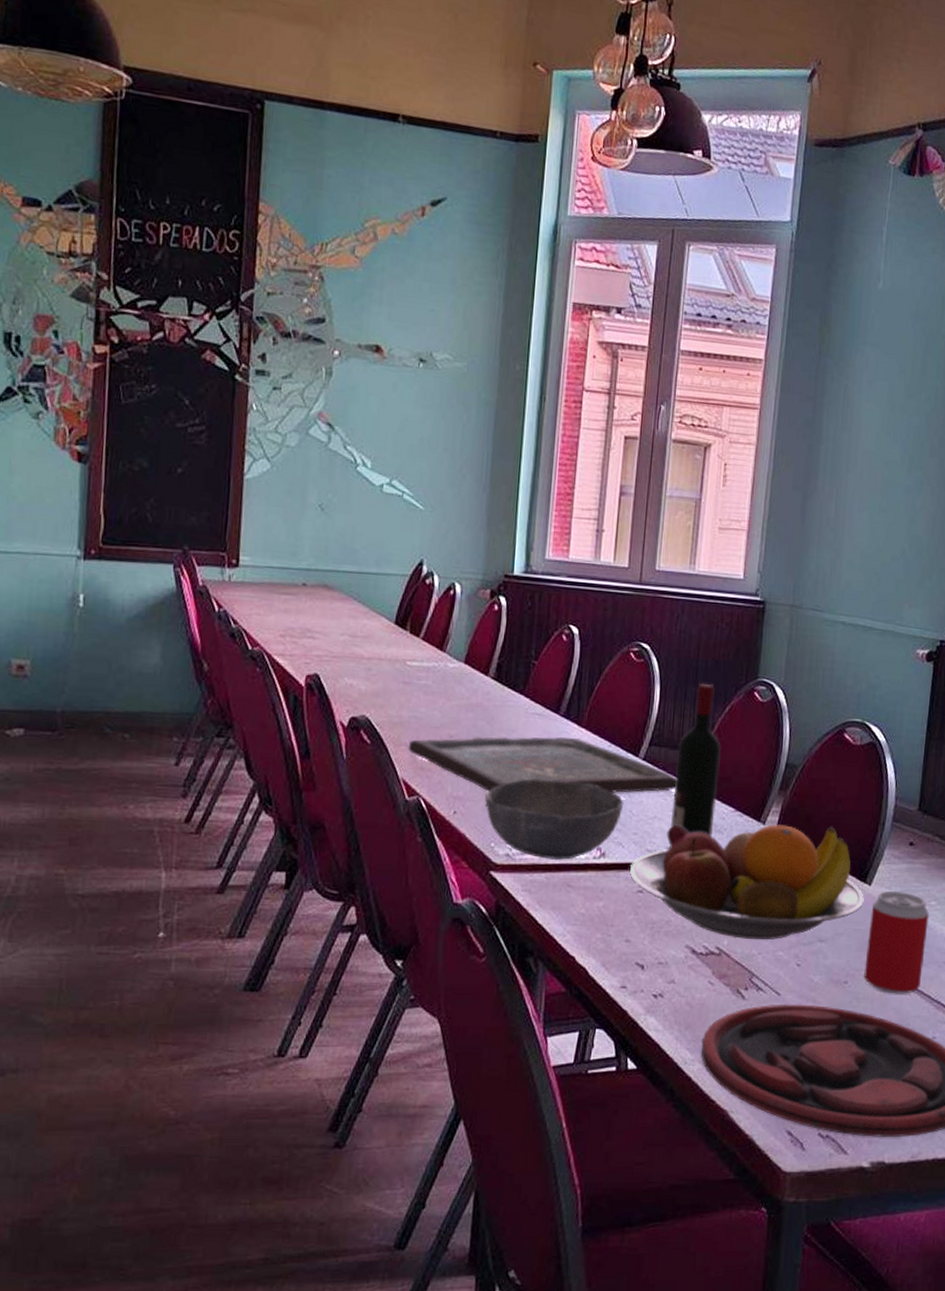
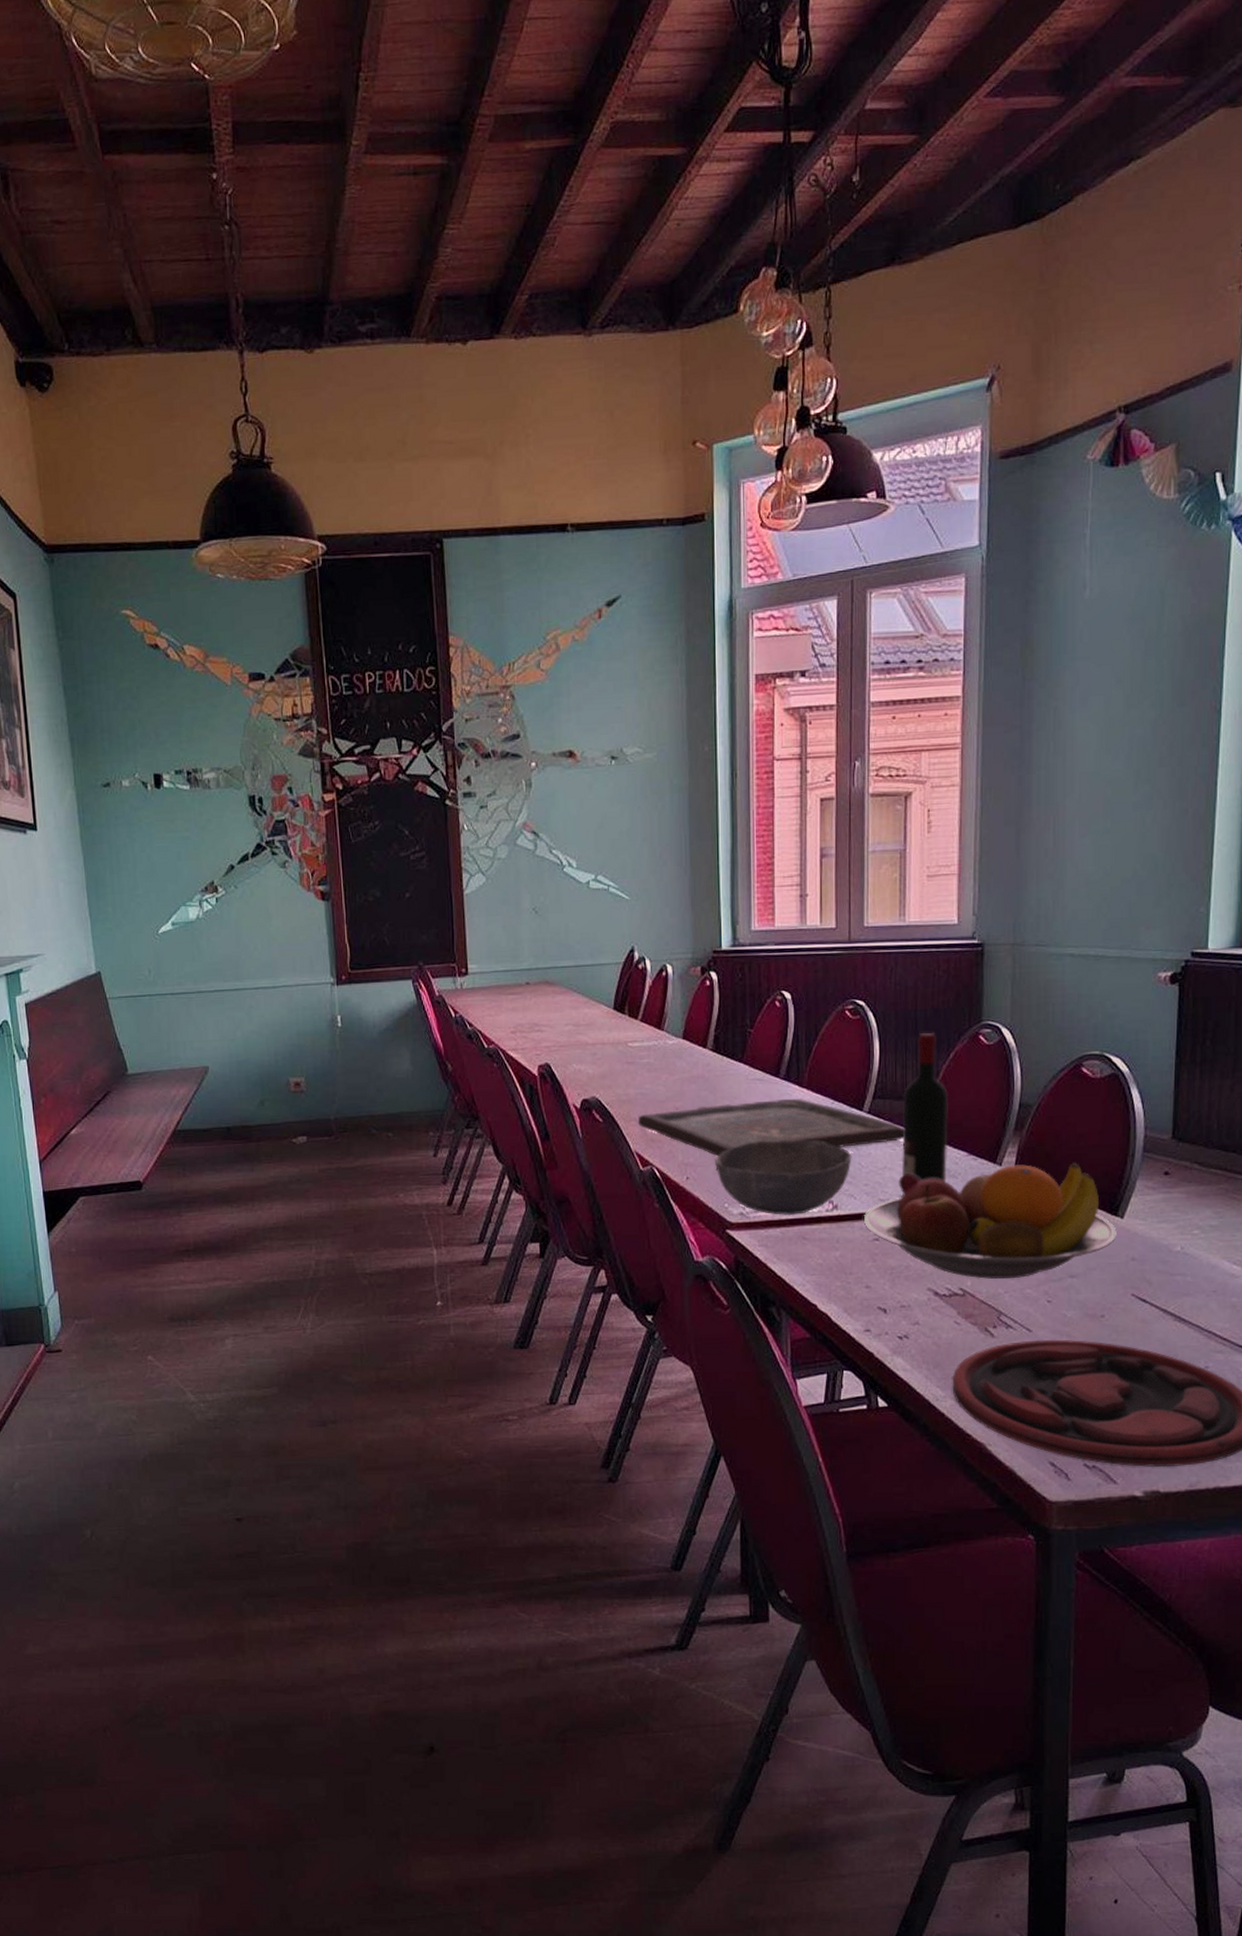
beverage can: present [864,891,930,994] -> none [1122,1221,1193,1325]

